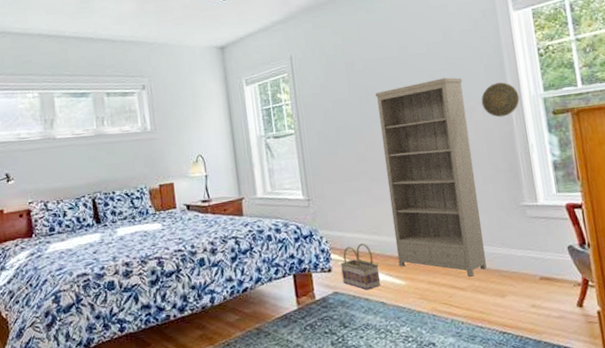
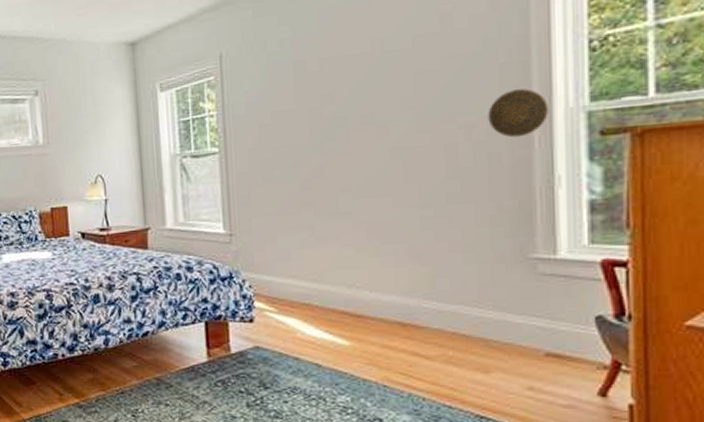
basket: present [340,243,381,290] -> none [266,291,317,348]
bookshelf: present [375,77,487,277] -> none [332,81,467,344]

